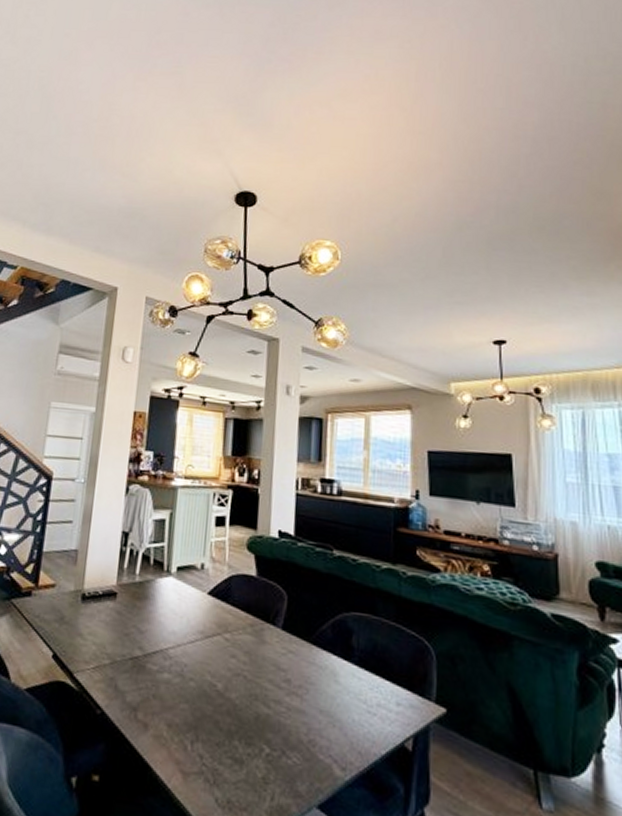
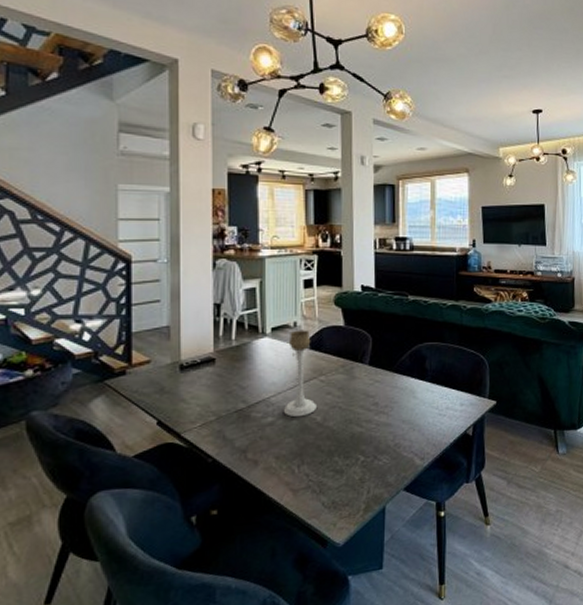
candle holder: none [181,573,218,680] -> present [283,330,316,418]

